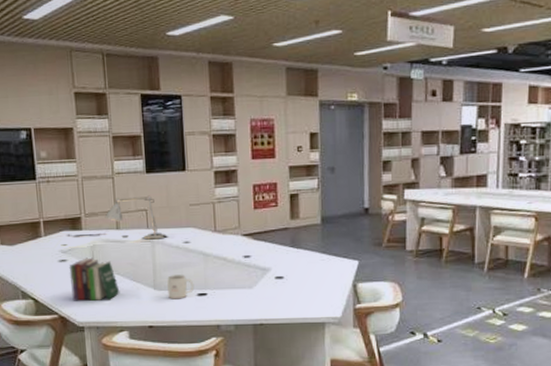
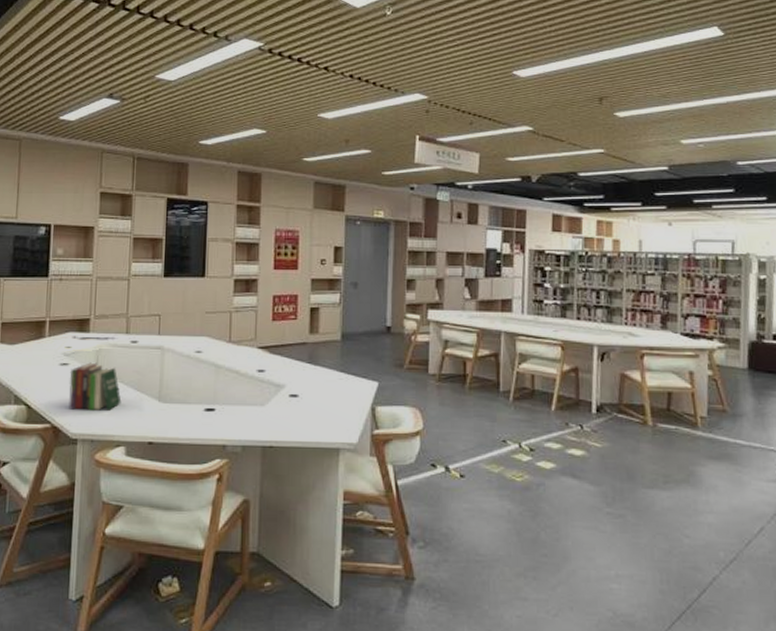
desk lamp: present [104,195,168,240] -> none [115,300,180,347]
mug: present [167,275,194,300] -> none [173,386,202,414]

